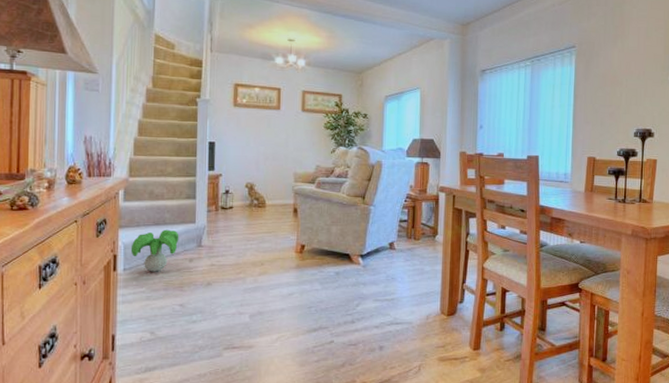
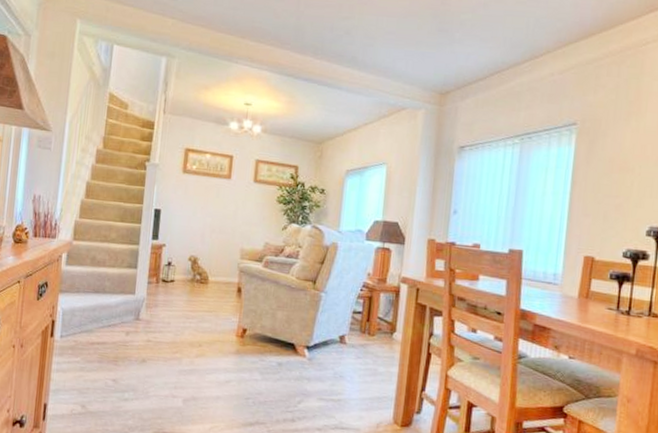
decorative plant: present [130,229,179,272] -> none [69,298,118,343]

